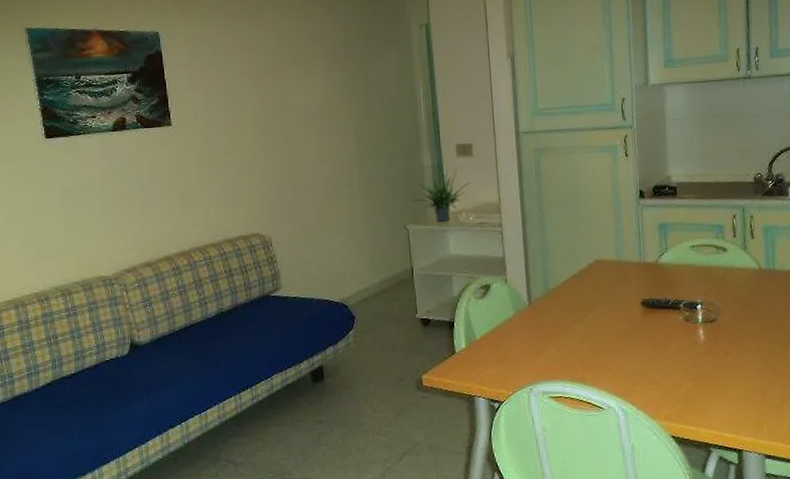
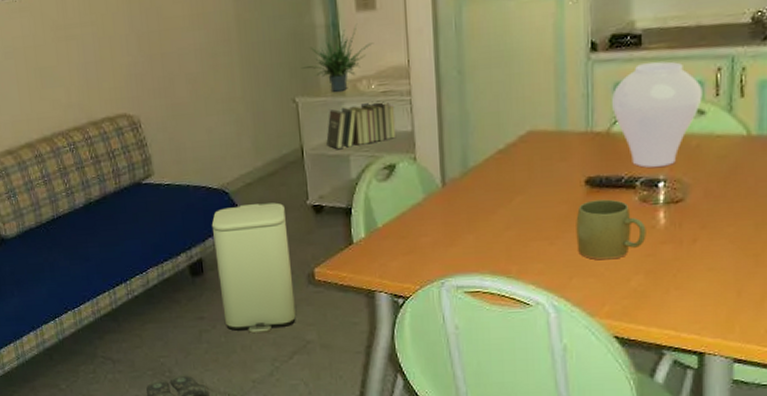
pedal bin: none [332,315,406,436] -> present [211,202,296,334]
books: none [432,230,491,271] -> present [326,100,397,150]
mug: none [636,318,691,370] -> present [576,199,646,260]
vase: none [658,208,724,293] -> present [612,61,702,168]

